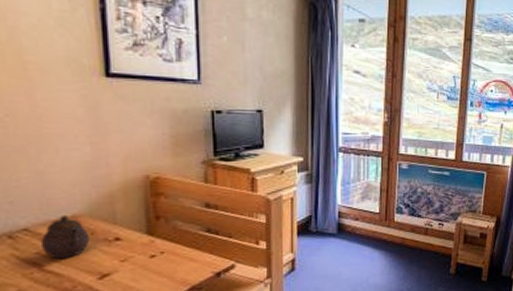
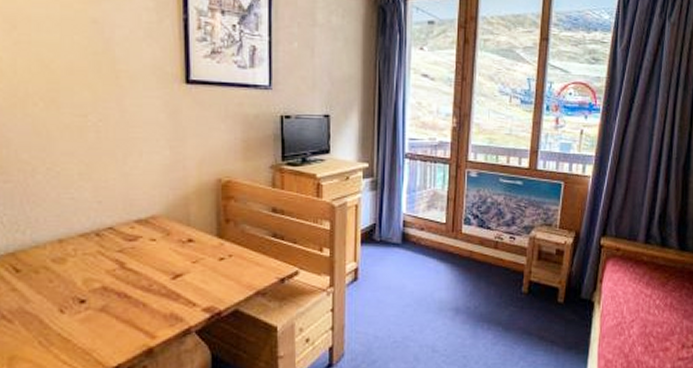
teapot: present [42,214,90,260] -> none [124,215,166,258]

